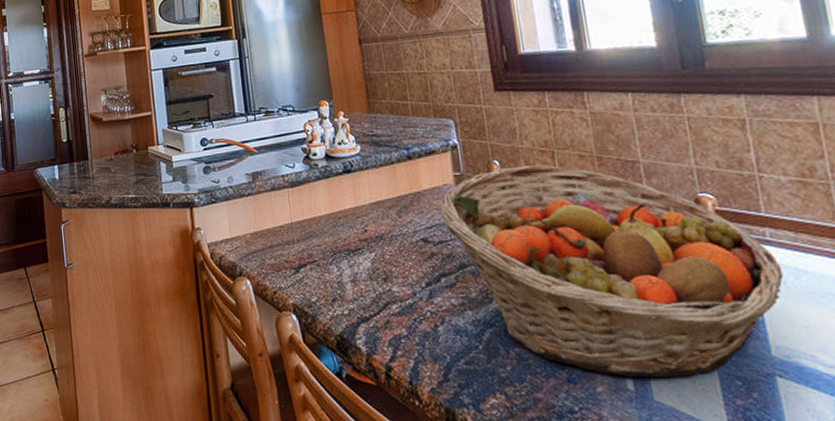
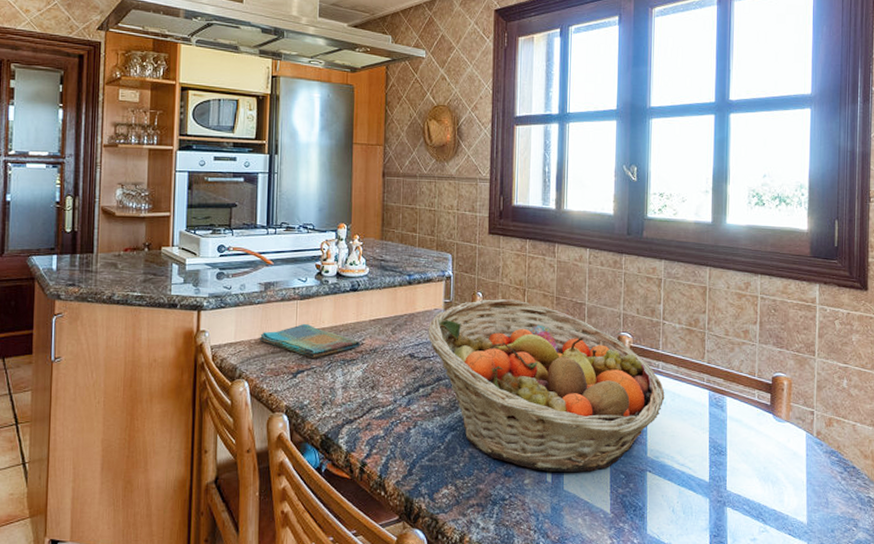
dish towel: none [254,213,364,250] -> present [259,324,360,358]

